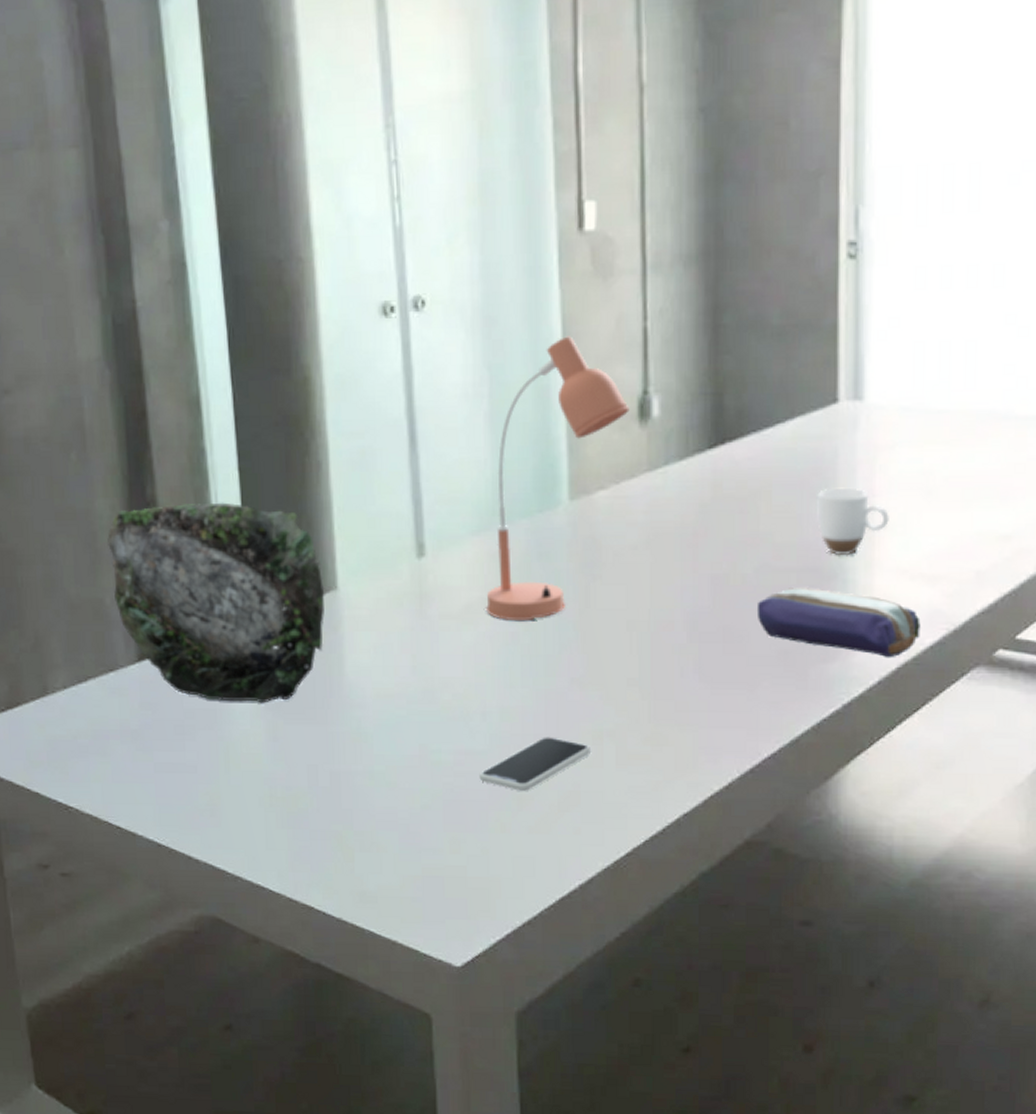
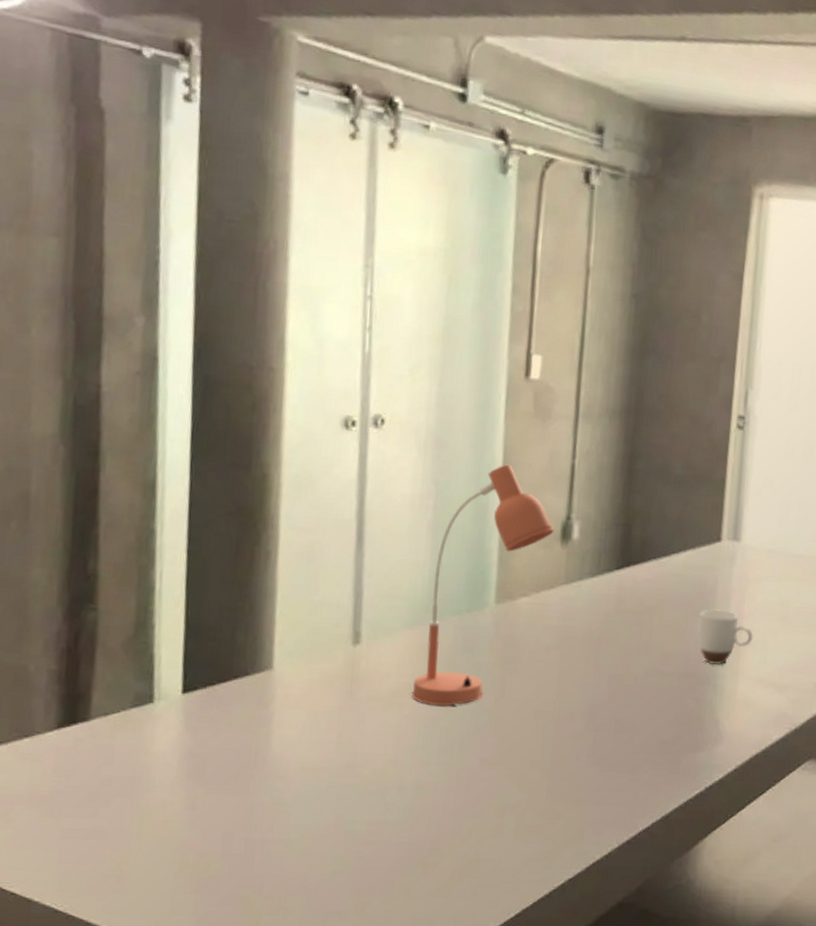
dried flowers: present [107,502,325,703] -> none [39,579,261,773]
smartphone: present [479,737,590,791] -> none [389,810,493,859]
pencil case: present [756,588,921,658] -> none [643,689,771,751]

